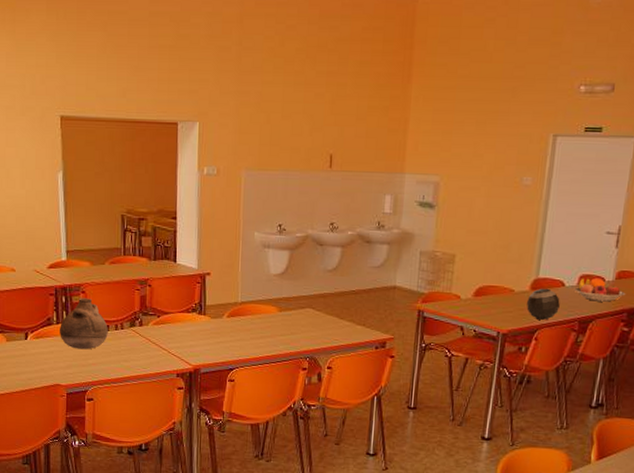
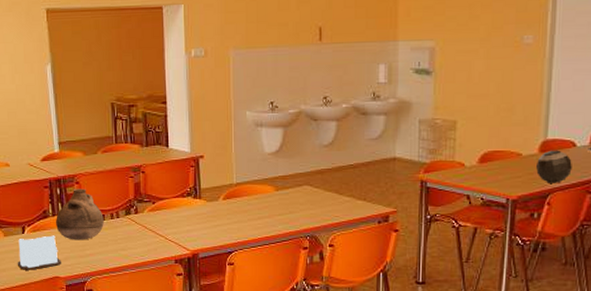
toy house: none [18,343,63,377] -> present [17,235,61,270]

